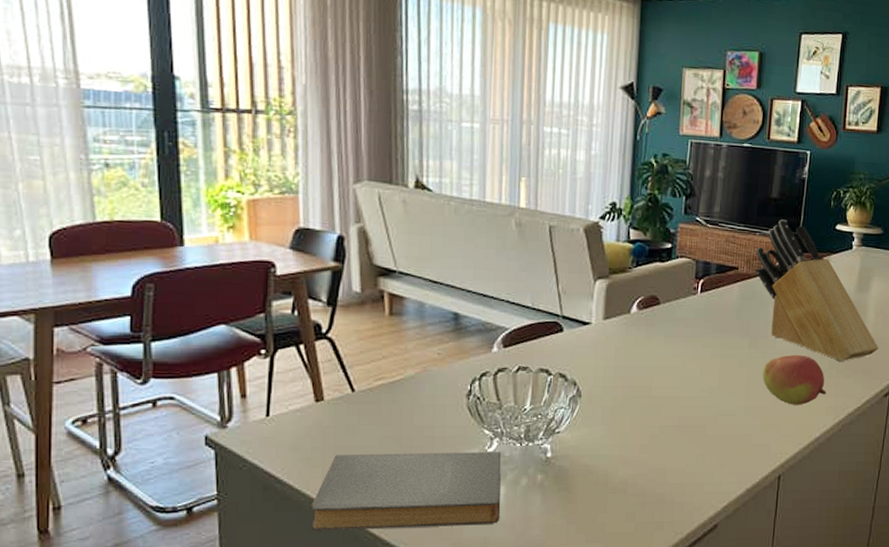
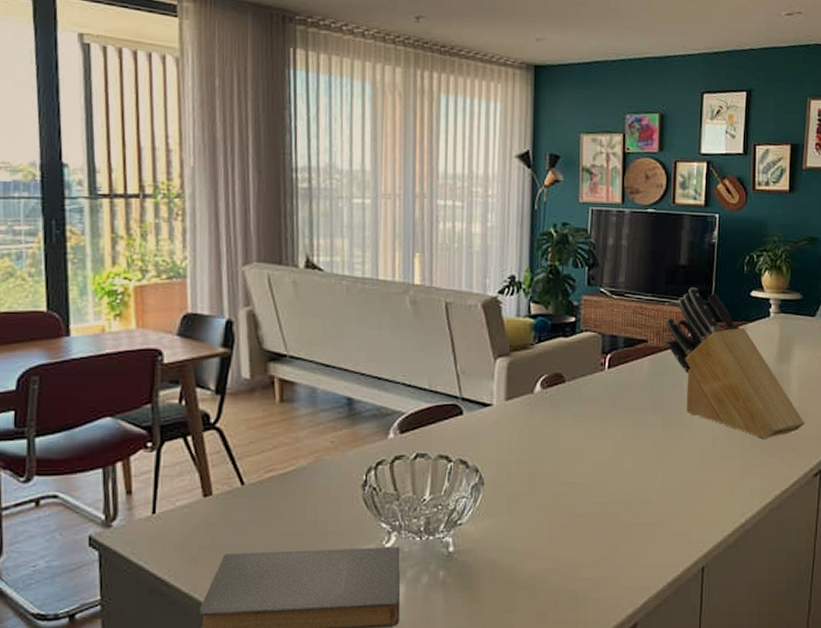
fruit: present [763,354,826,405] -> none [679,432,750,488]

